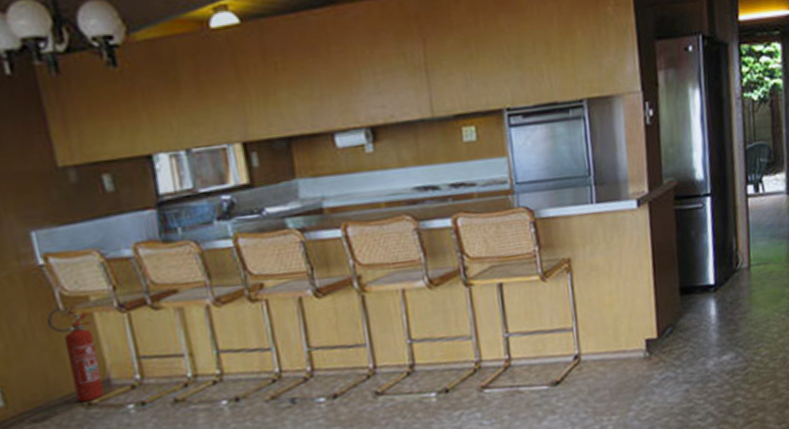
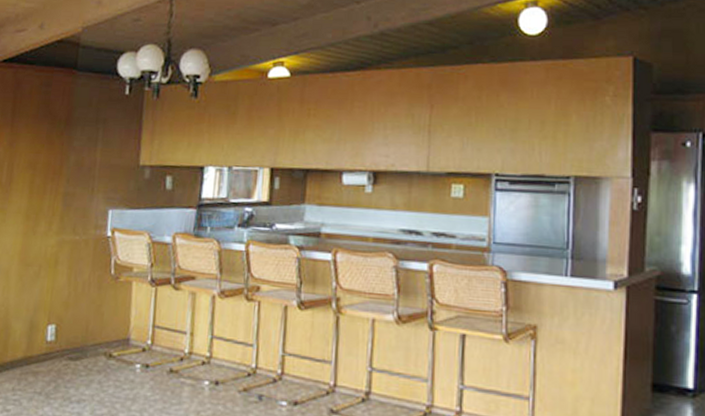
fire extinguisher: present [47,306,104,402] -> none [101,271,130,354]

